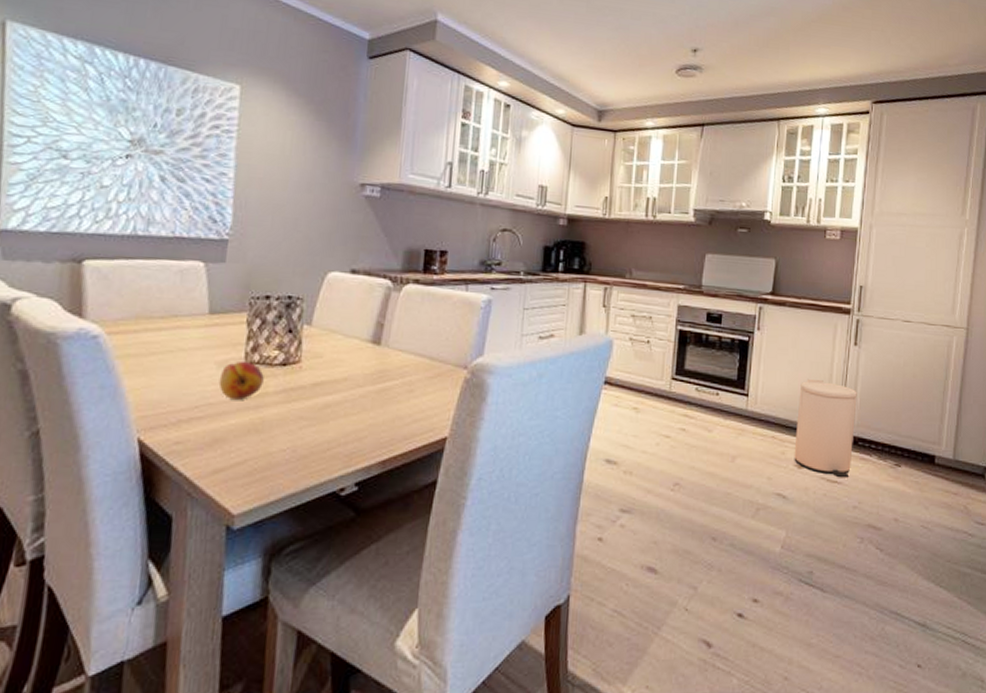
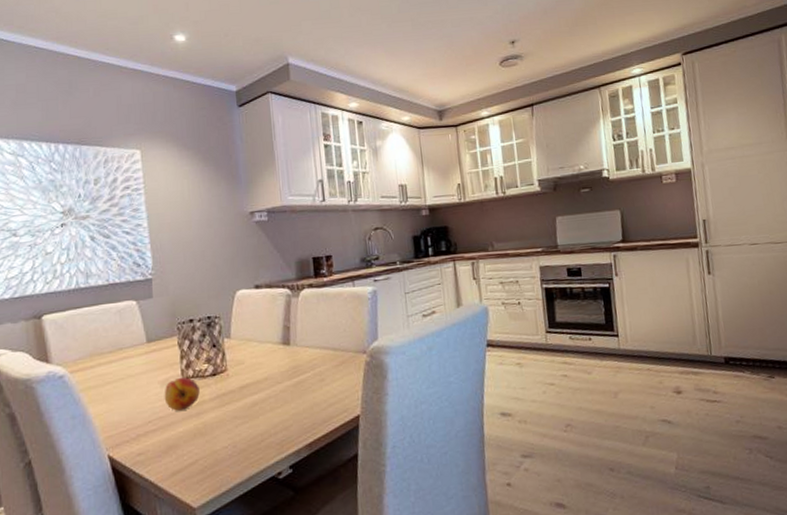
pedal bin: present [794,378,857,478] -> none [665,310,727,397]

